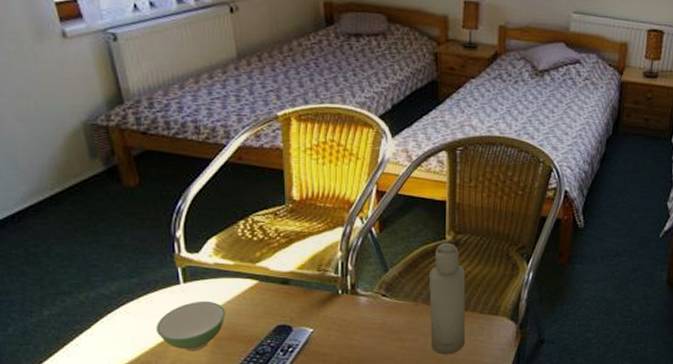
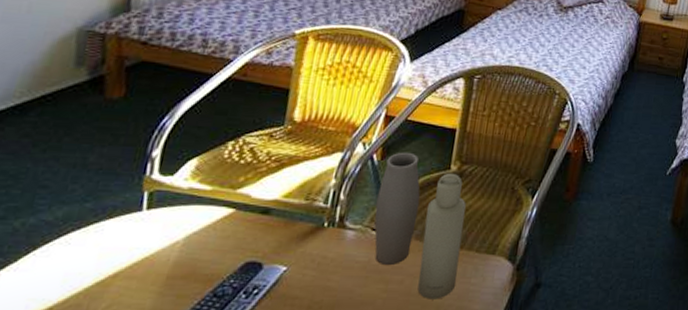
bowl: present [155,301,226,351] -> none [98,231,189,292]
vase: none [382,224,422,327] -> present [374,152,421,266]

